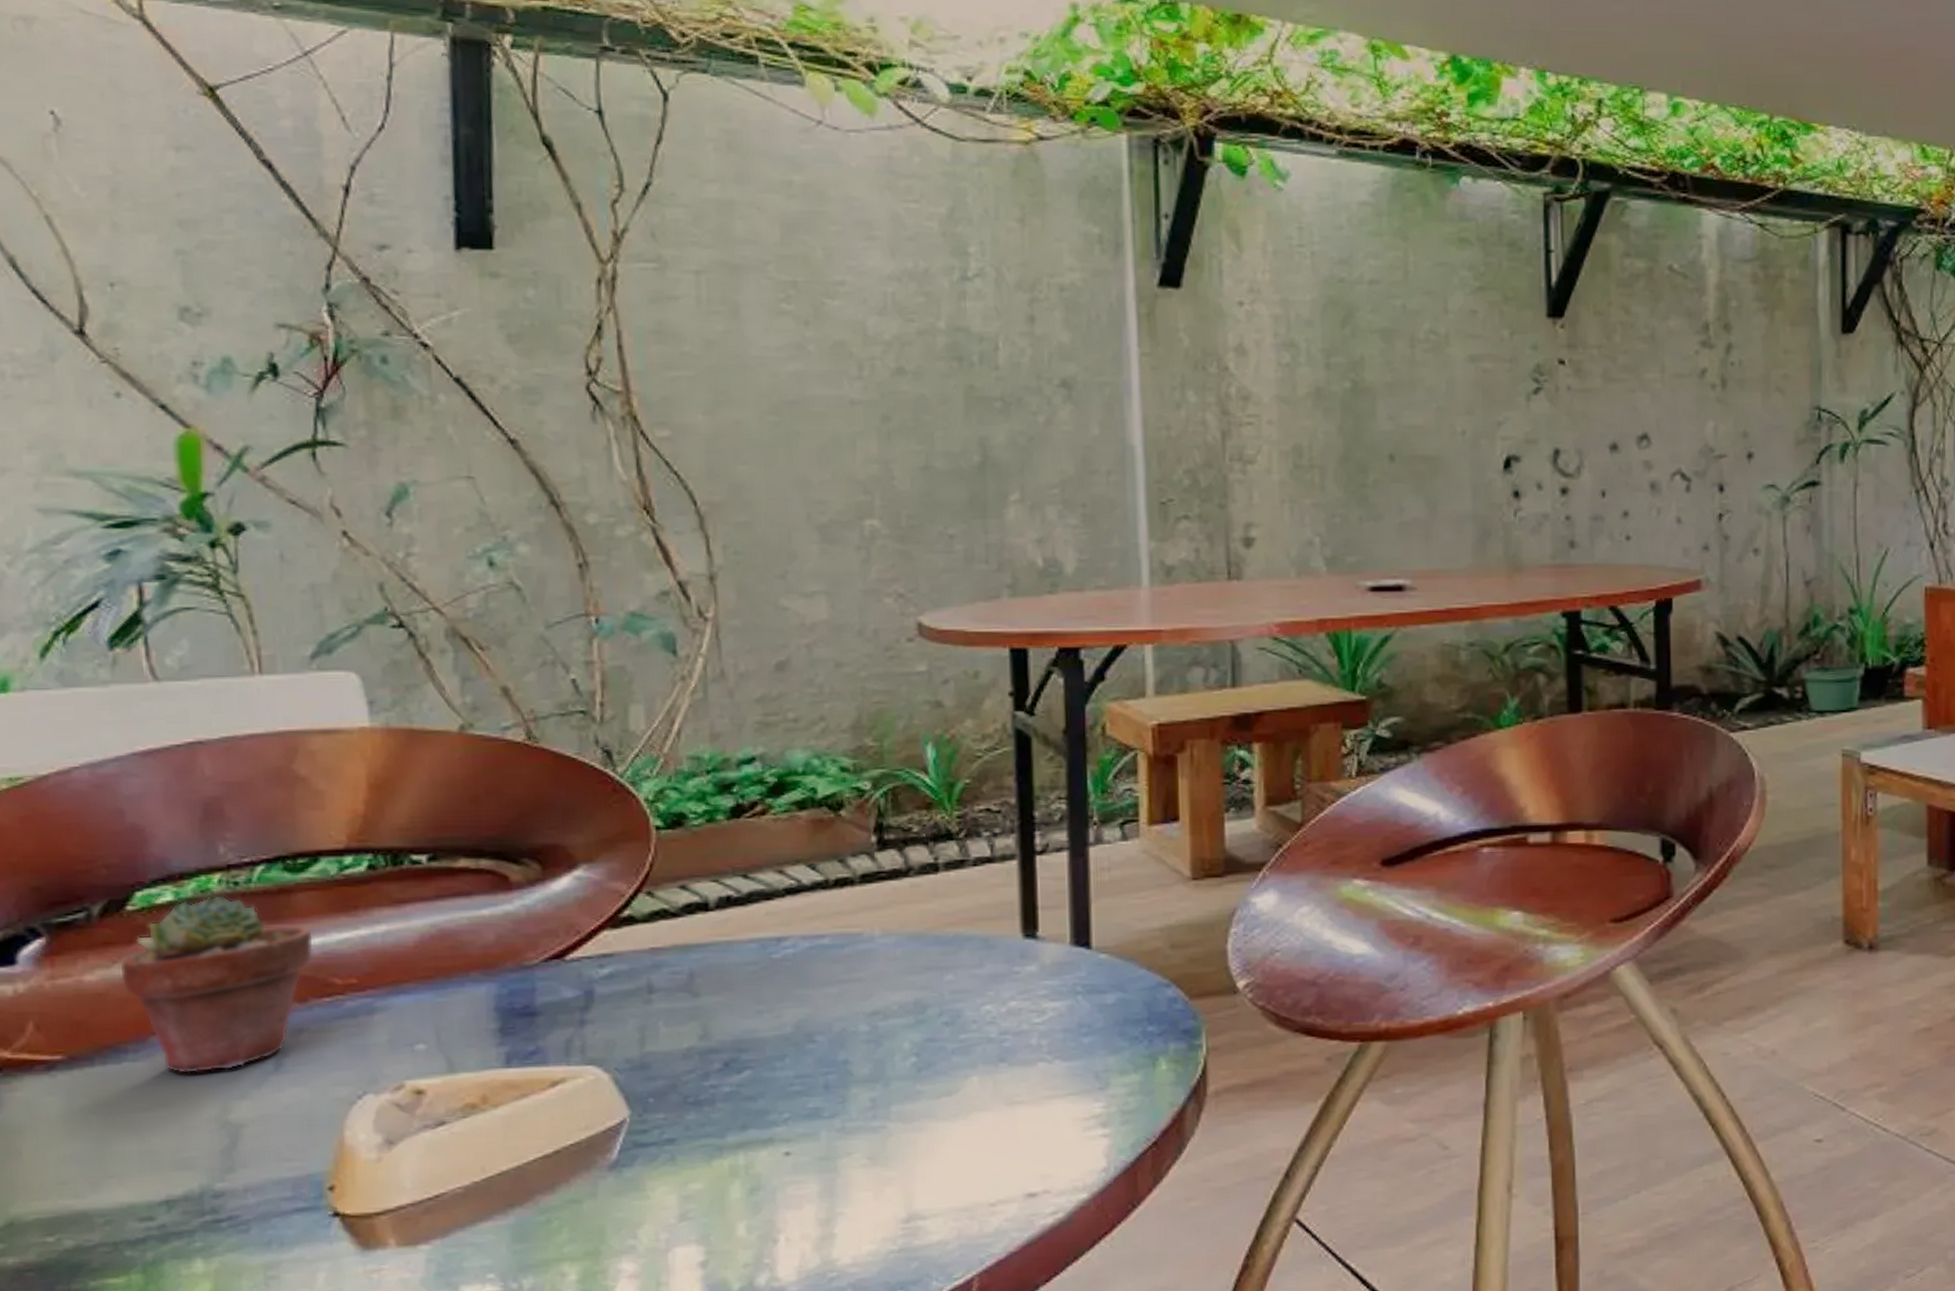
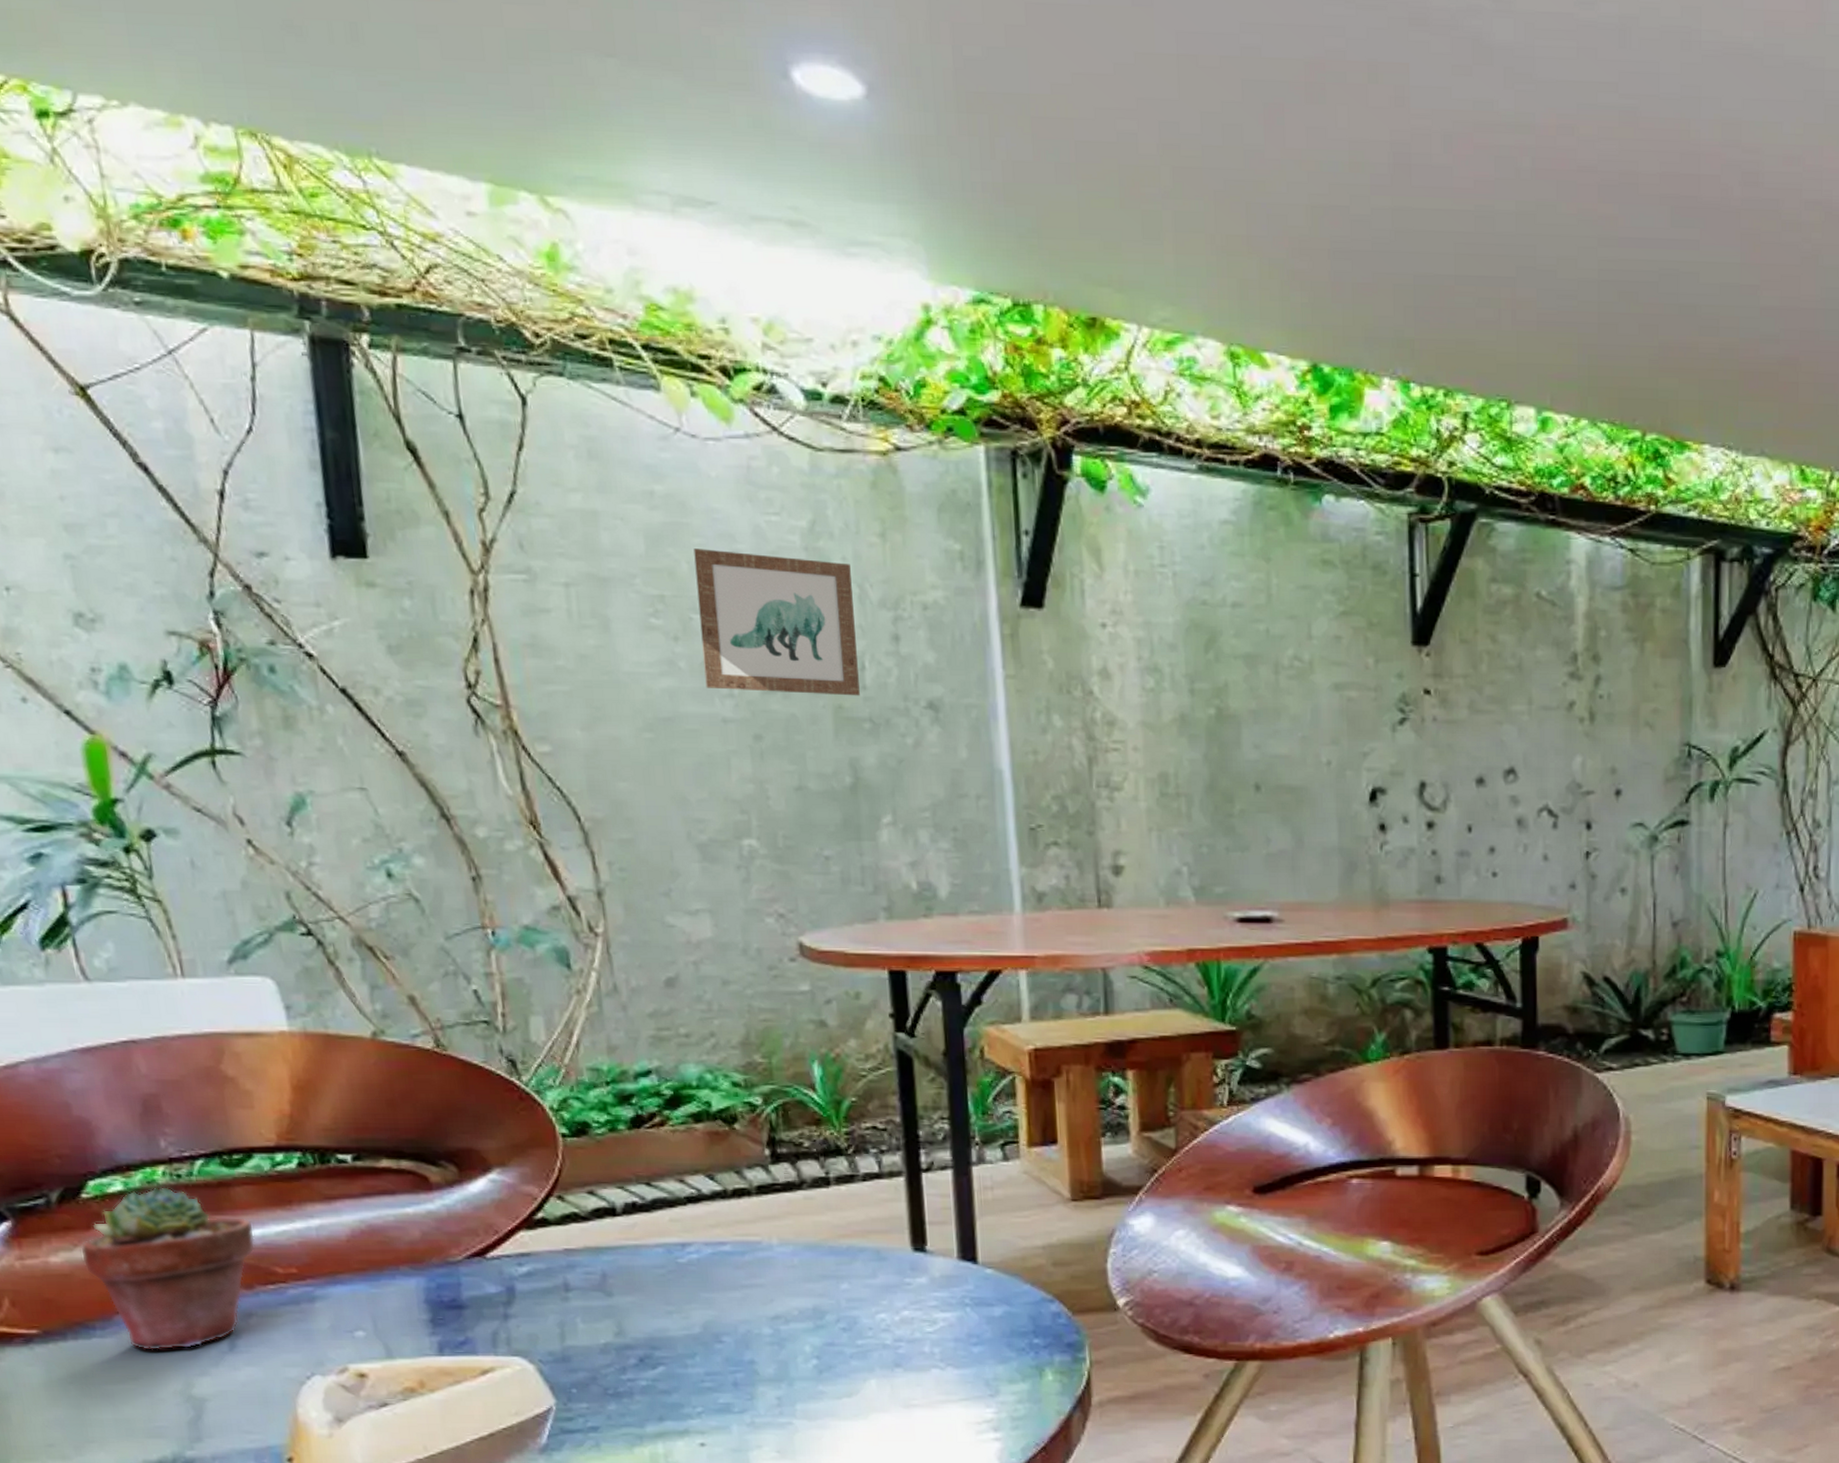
wall art: none [830,235,992,376] -> present [694,548,860,696]

